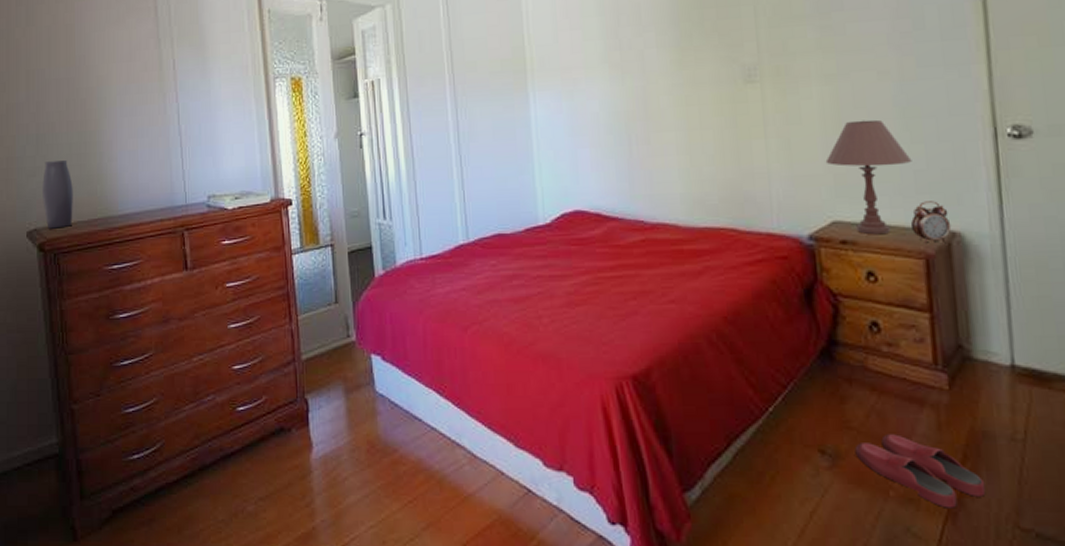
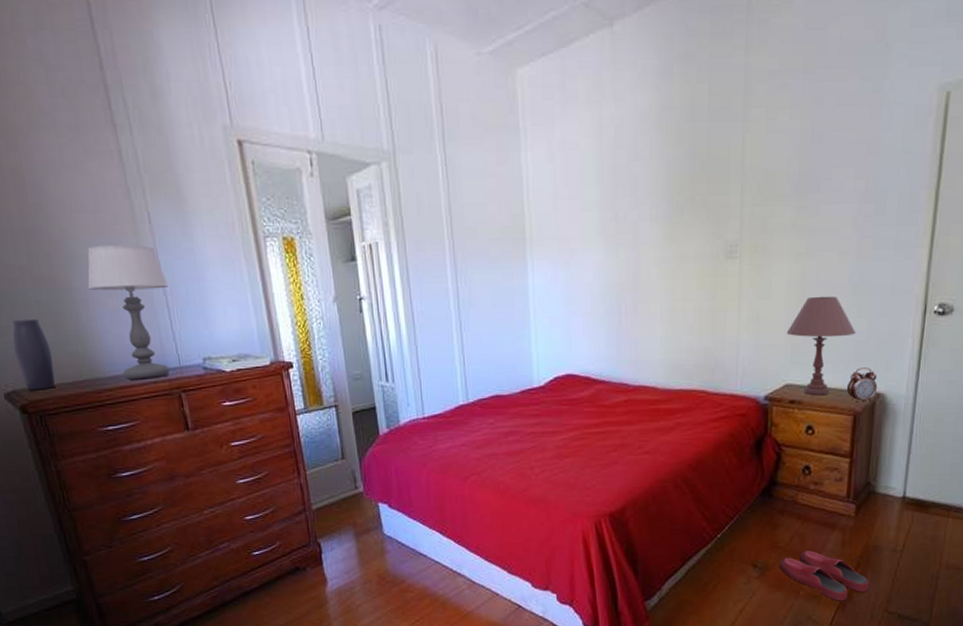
table lamp: none [113,89,184,218] -> present [87,245,170,380]

